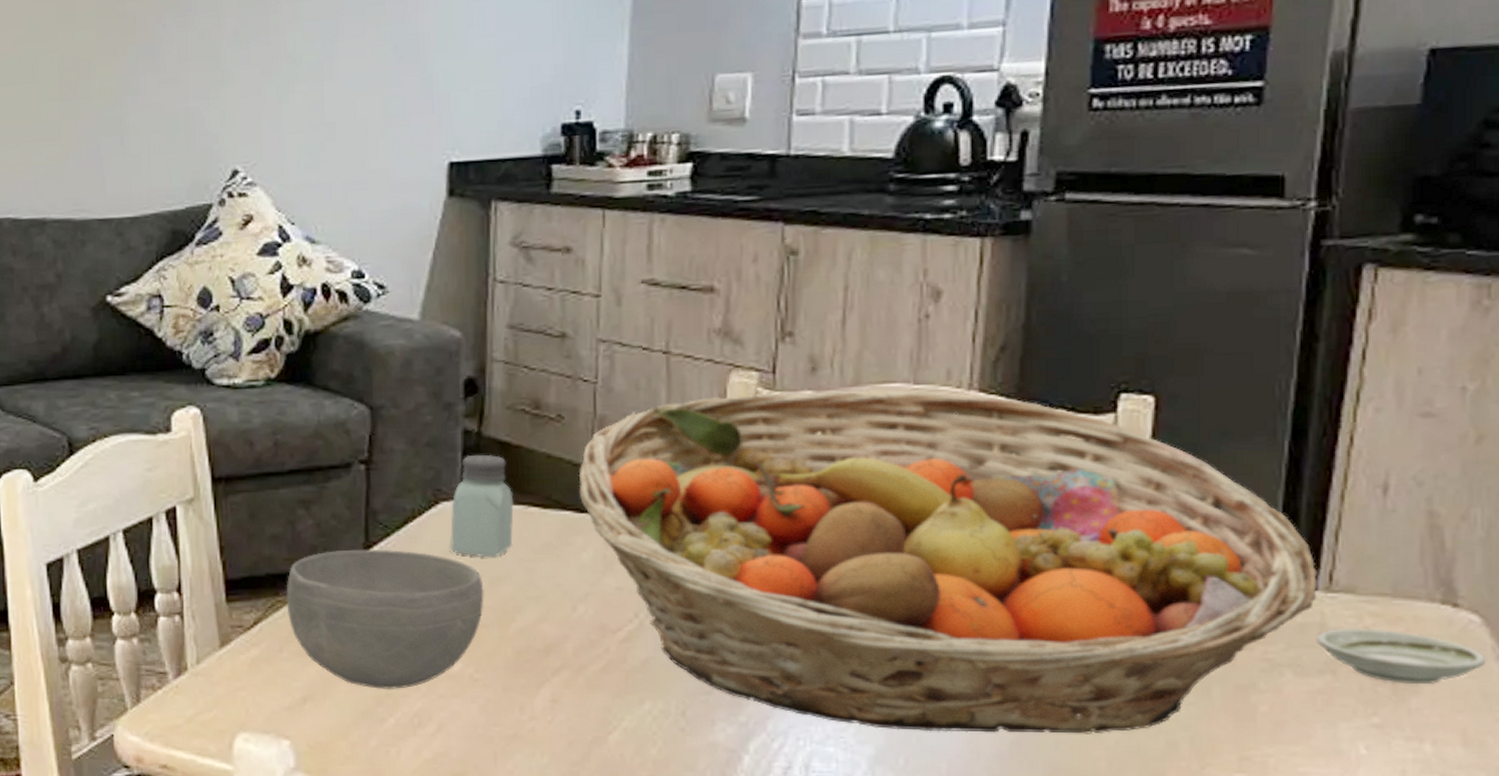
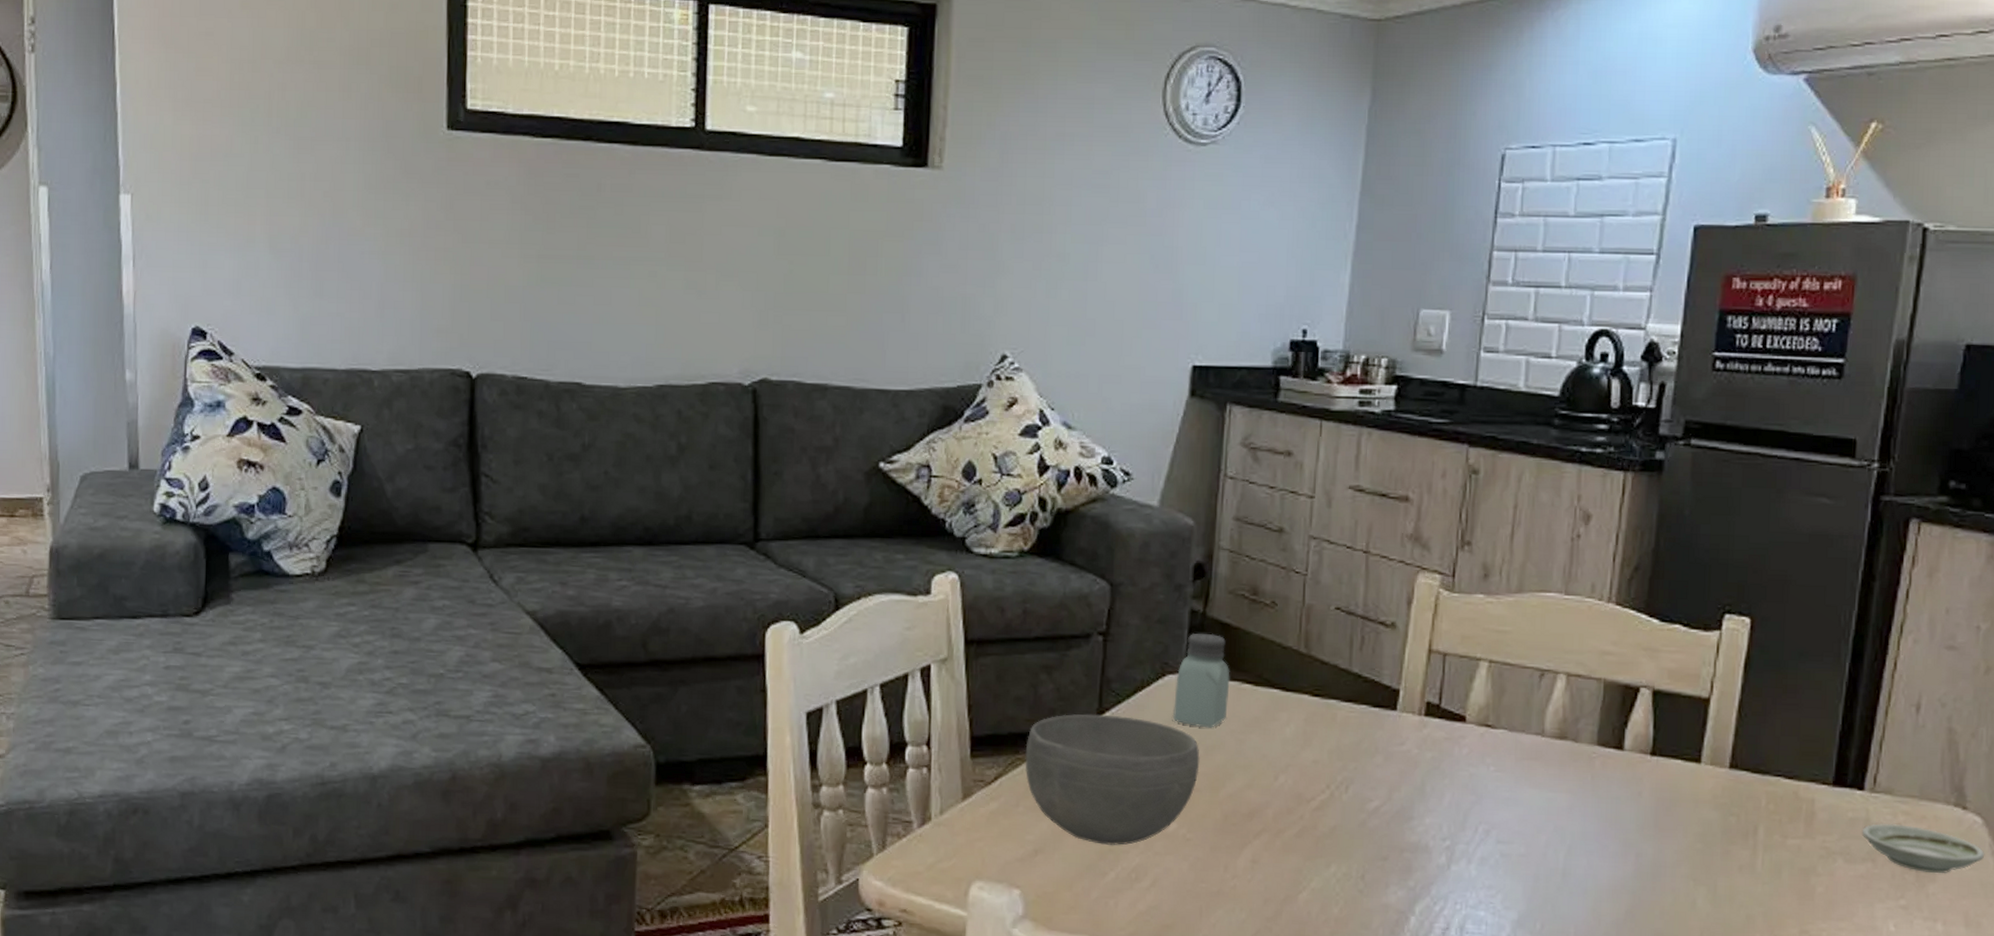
fruit basket: present [578,390,1317,734] -> none [1286,594,1865,907]

